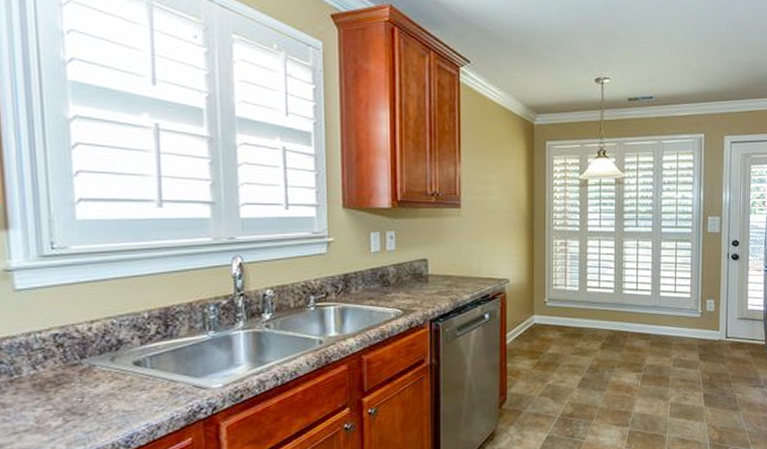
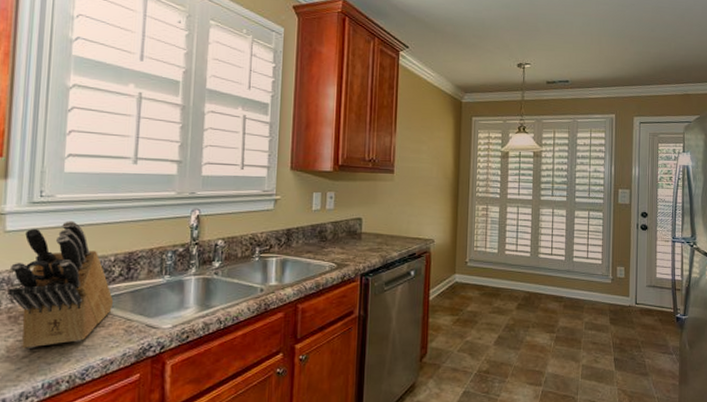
knife block: none [26,275,154,418] -> present [7,221,114,348]

